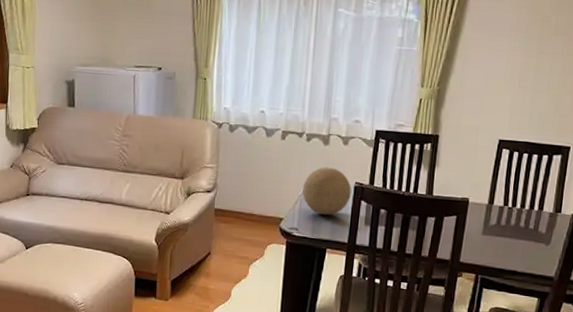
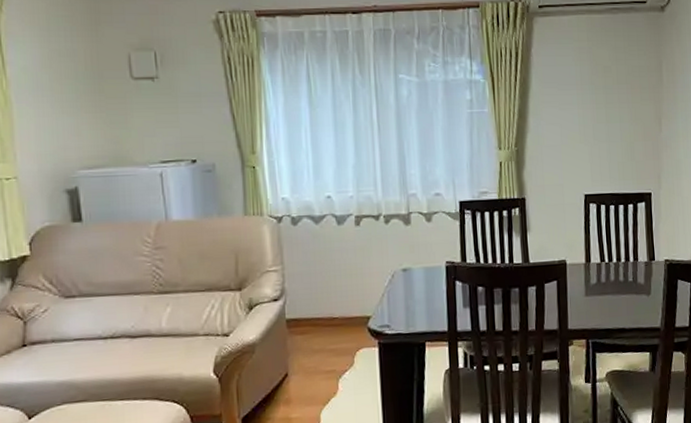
decorative ball: present [302,167,351,216] -> none [388,249,443,305]

